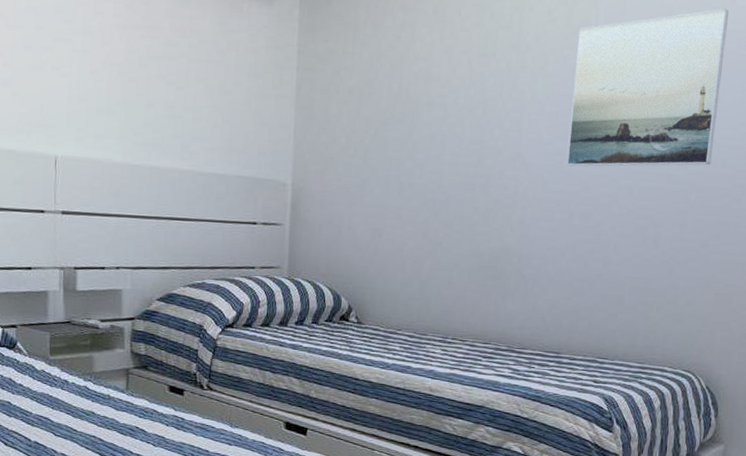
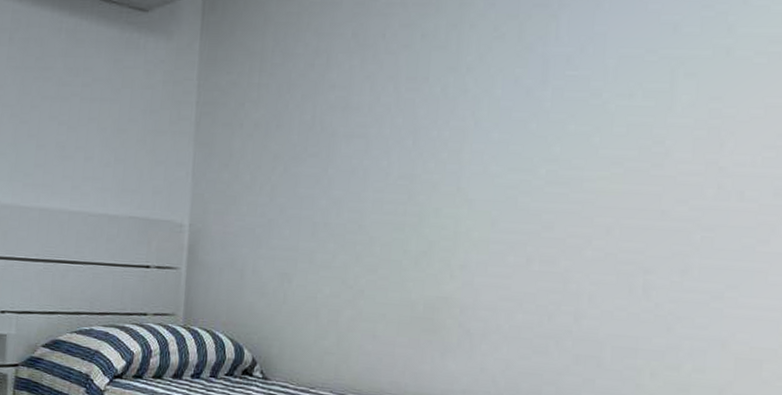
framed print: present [566,8,729,167] -> none [521,10,739,202]

